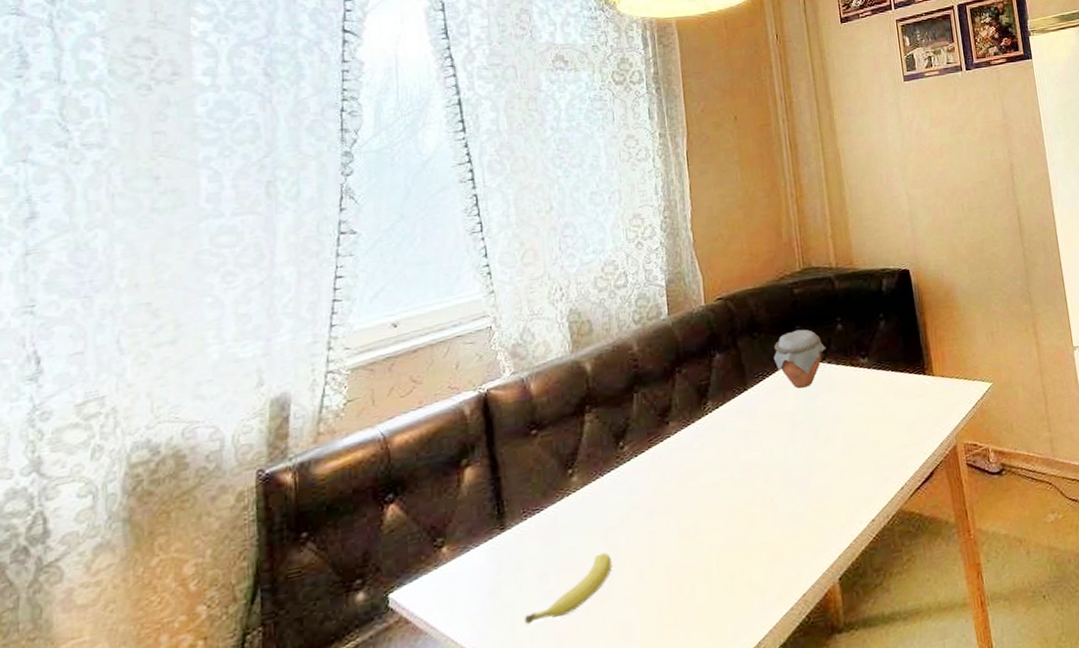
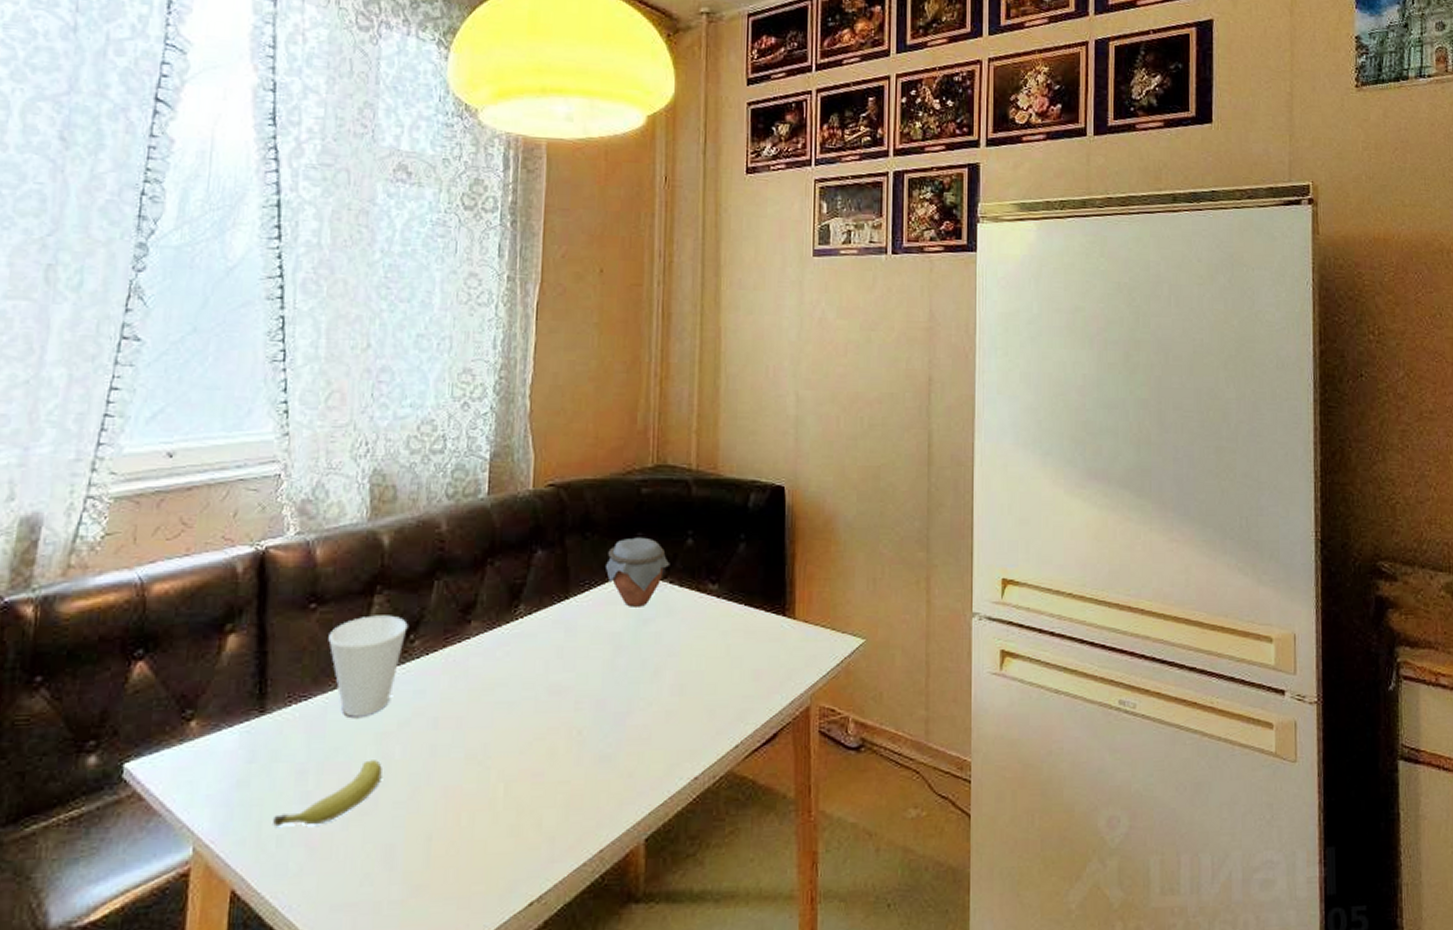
cup: none [550,428,617,521] -> present [328,615,408,717]

